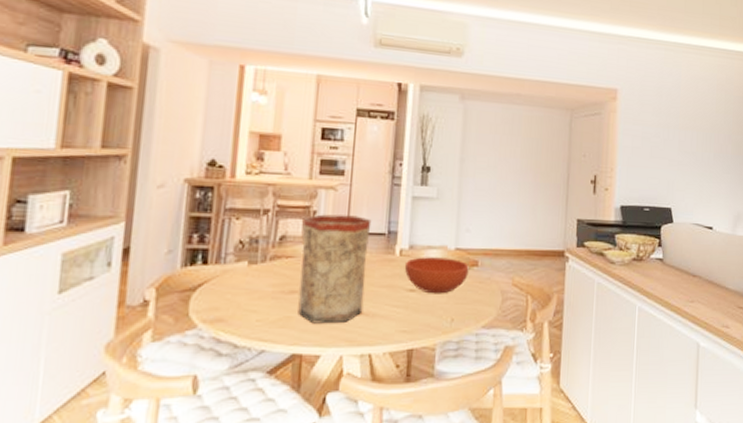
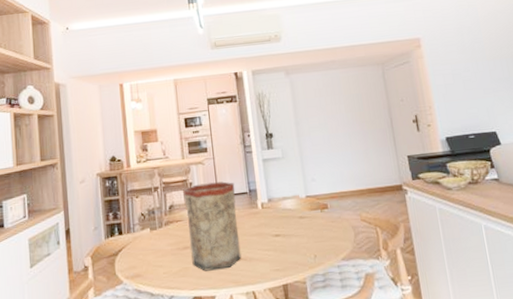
bowl: present [404,257,469,294] -> none [267,204,321,237]

